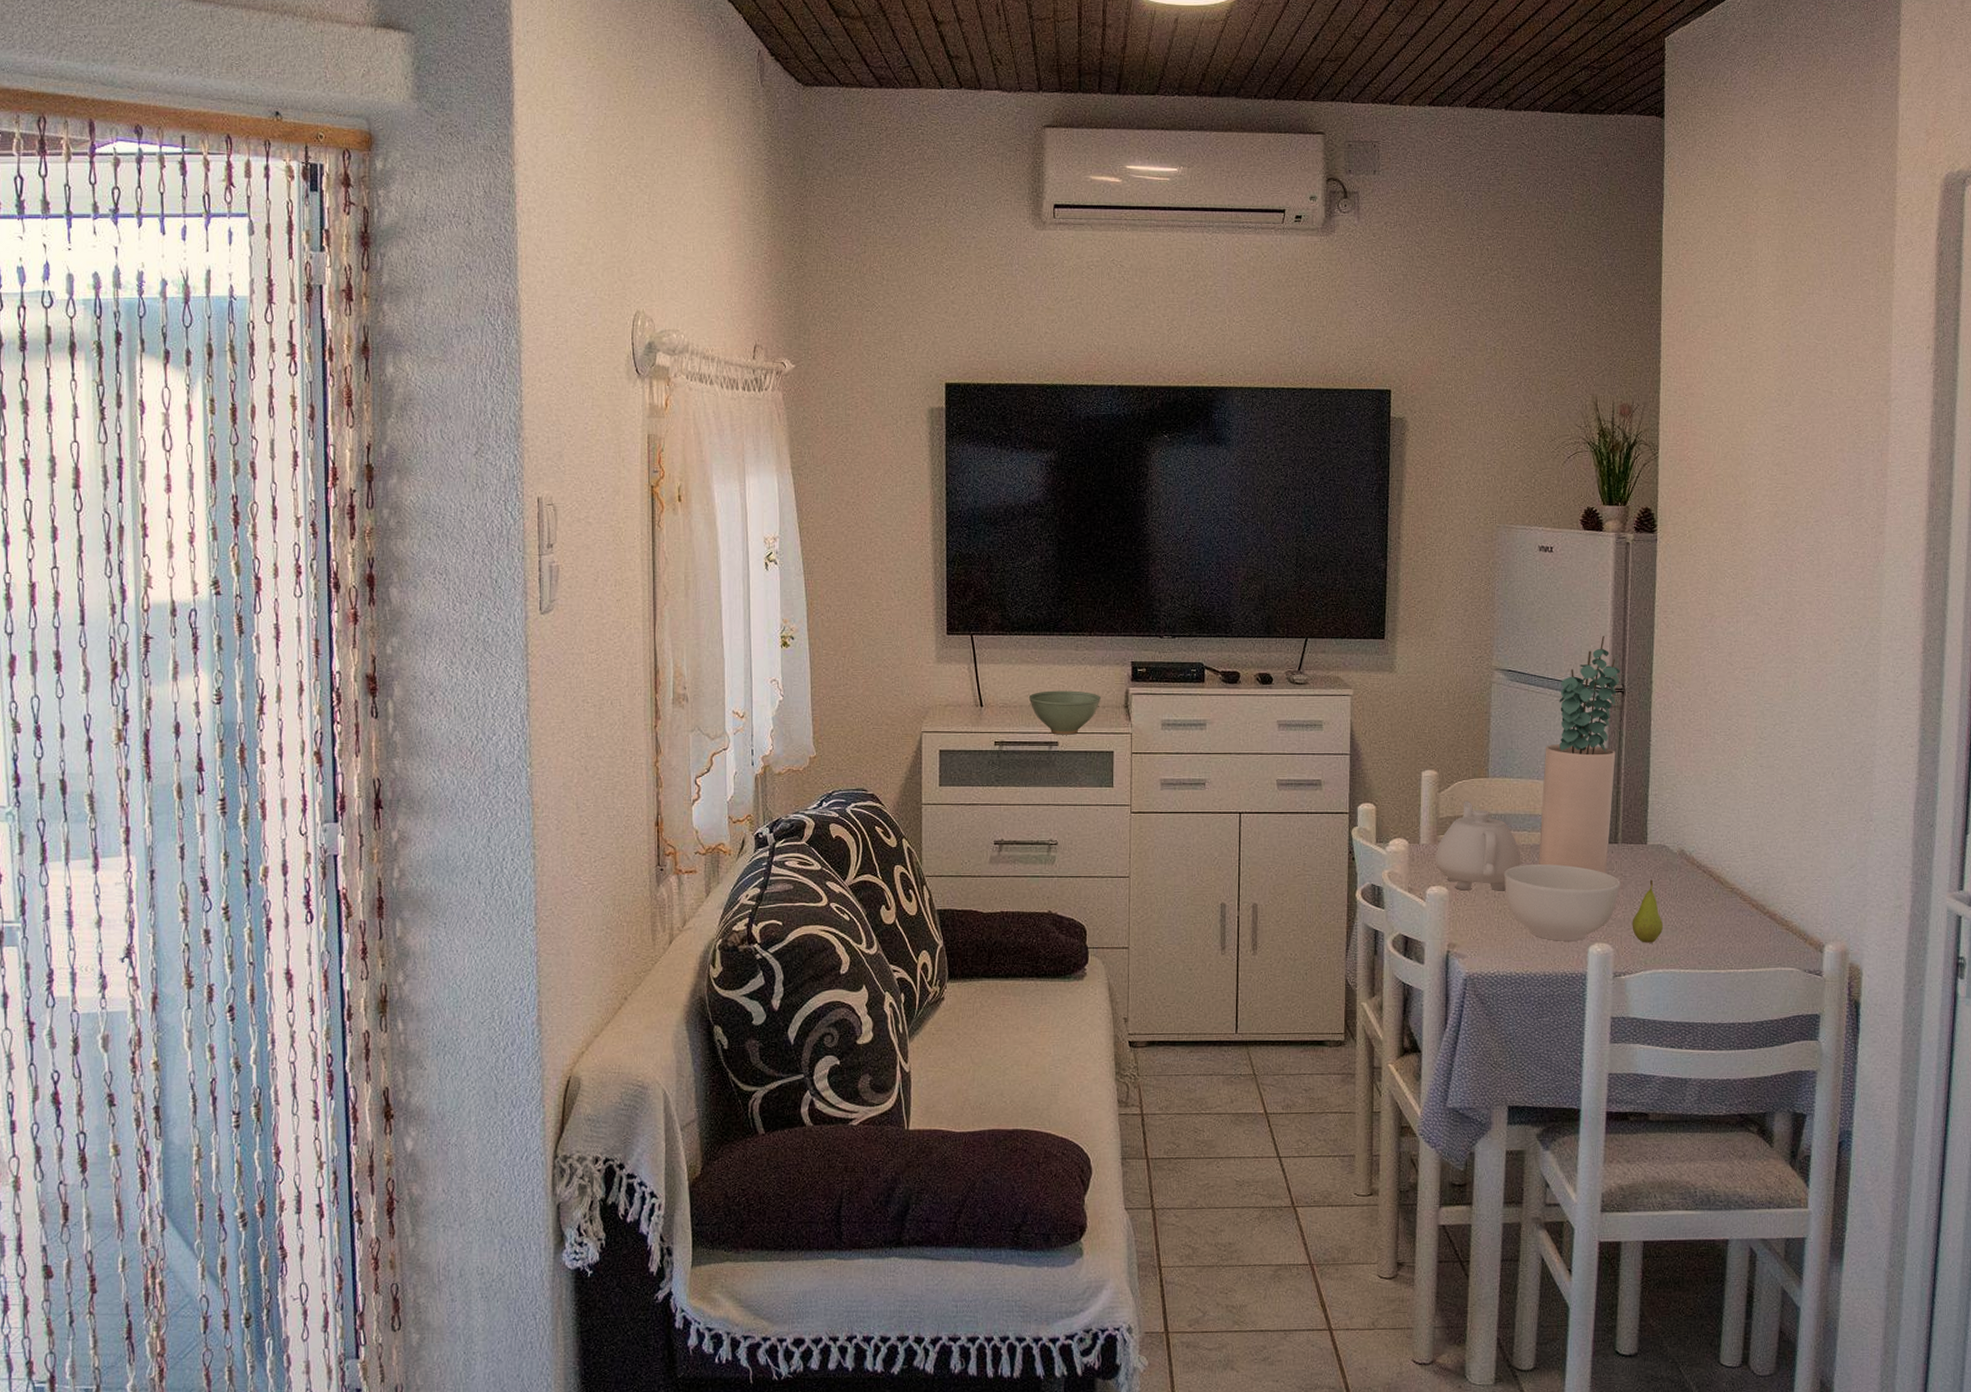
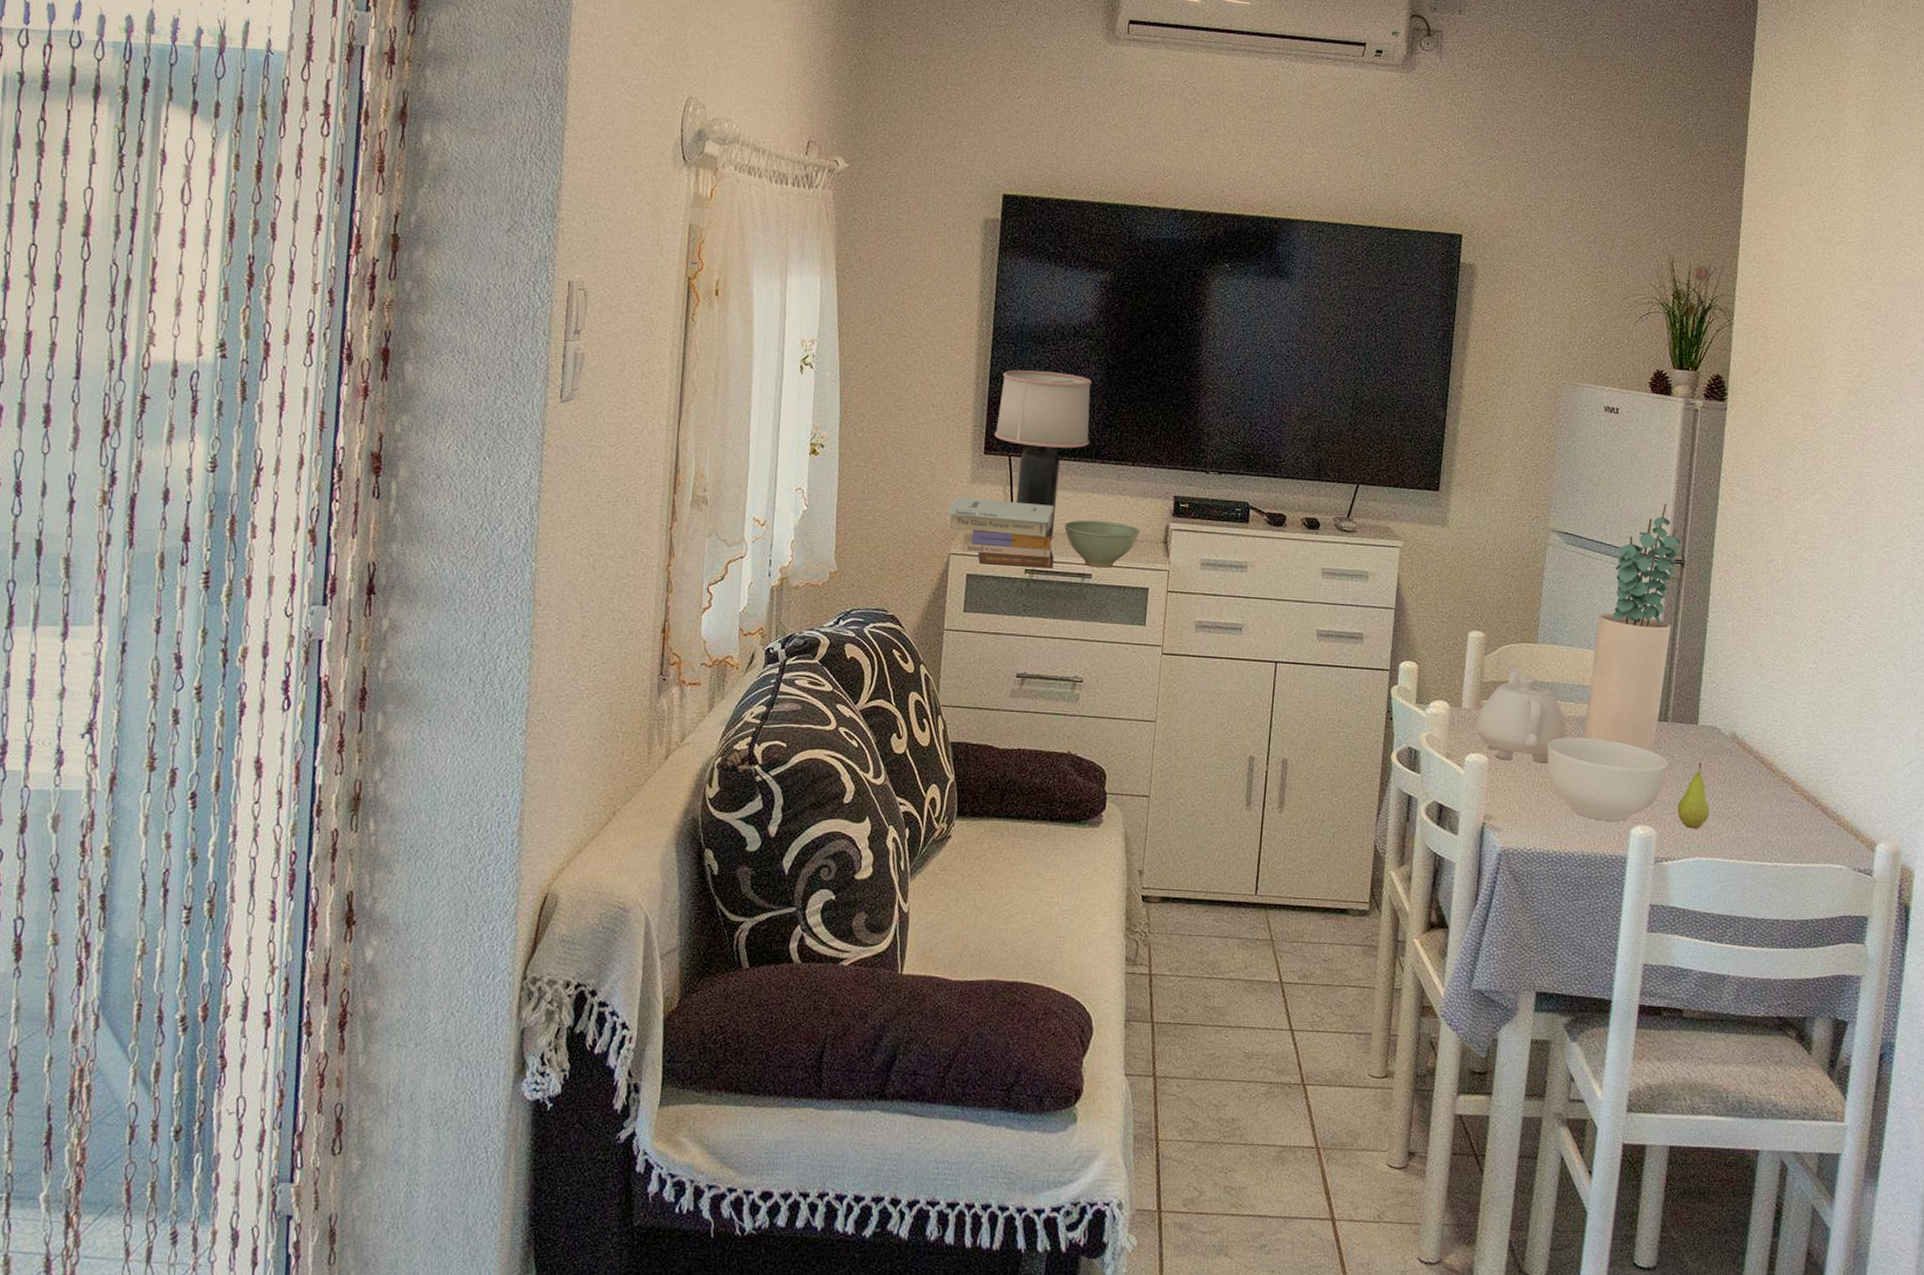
books: none [916,677,1021,739] -> present [947,496,1055,568]
table lamp: none [955,551,1047,714] -> present [994,369,1092,542]

